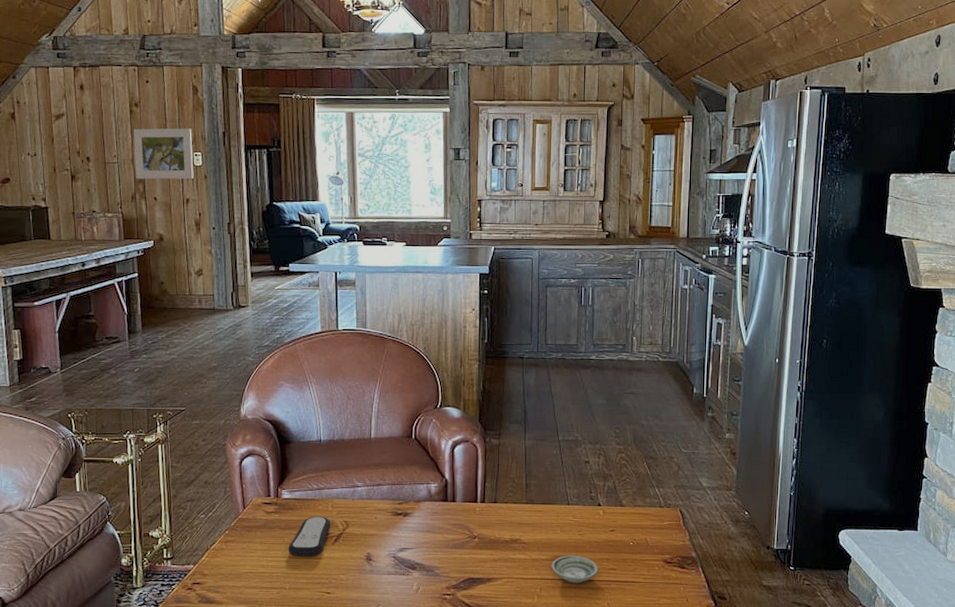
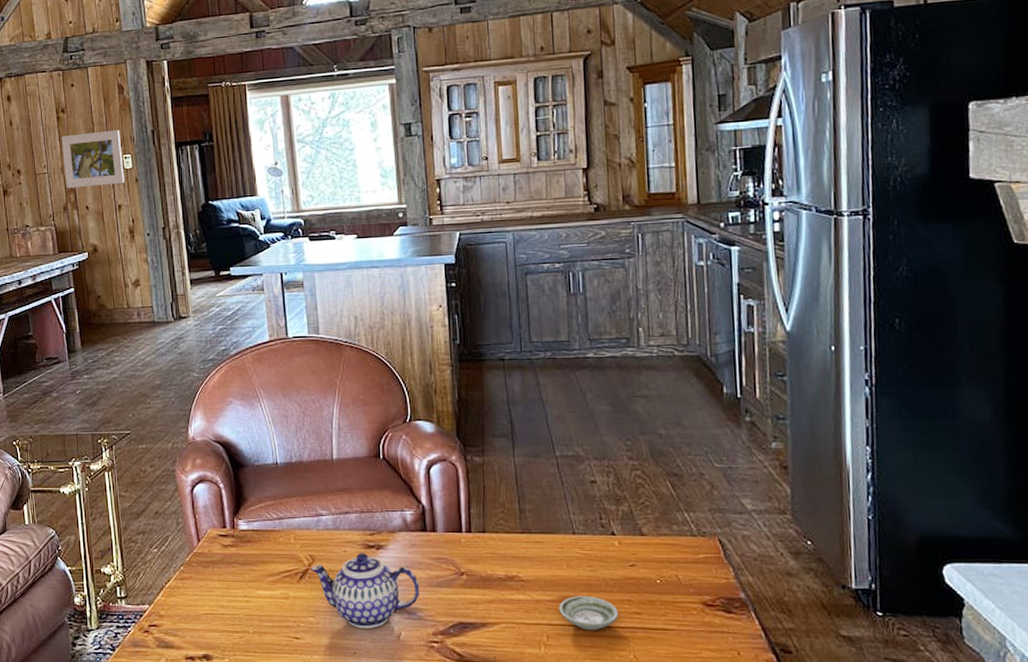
remote control: present [288,516,331,557] -> none [249,549,295,597]
teapot: none [345,519,438,585] -> present [311,553,420,629]

